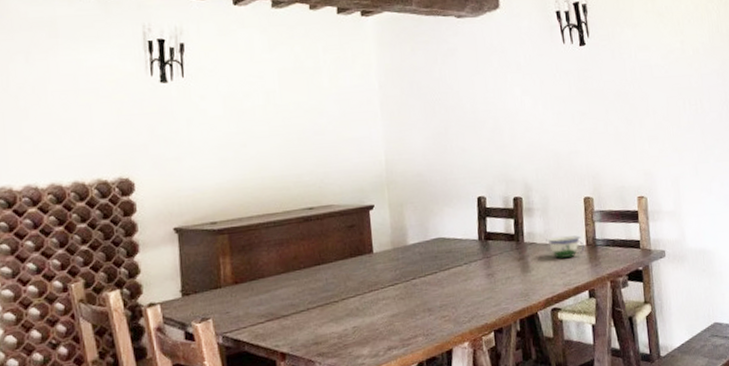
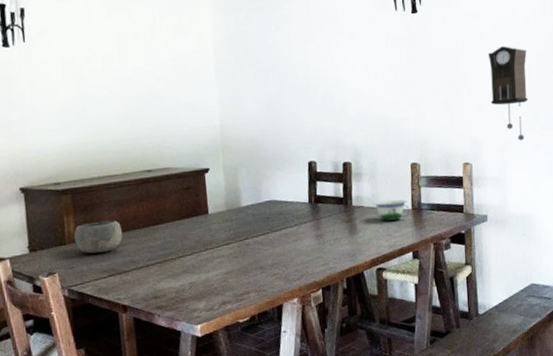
bowl: none [230,261,282,297] -> present [74,220,122,254]
pendulum clock: none [658,78,702,173] -> present [487,46,529,141]

